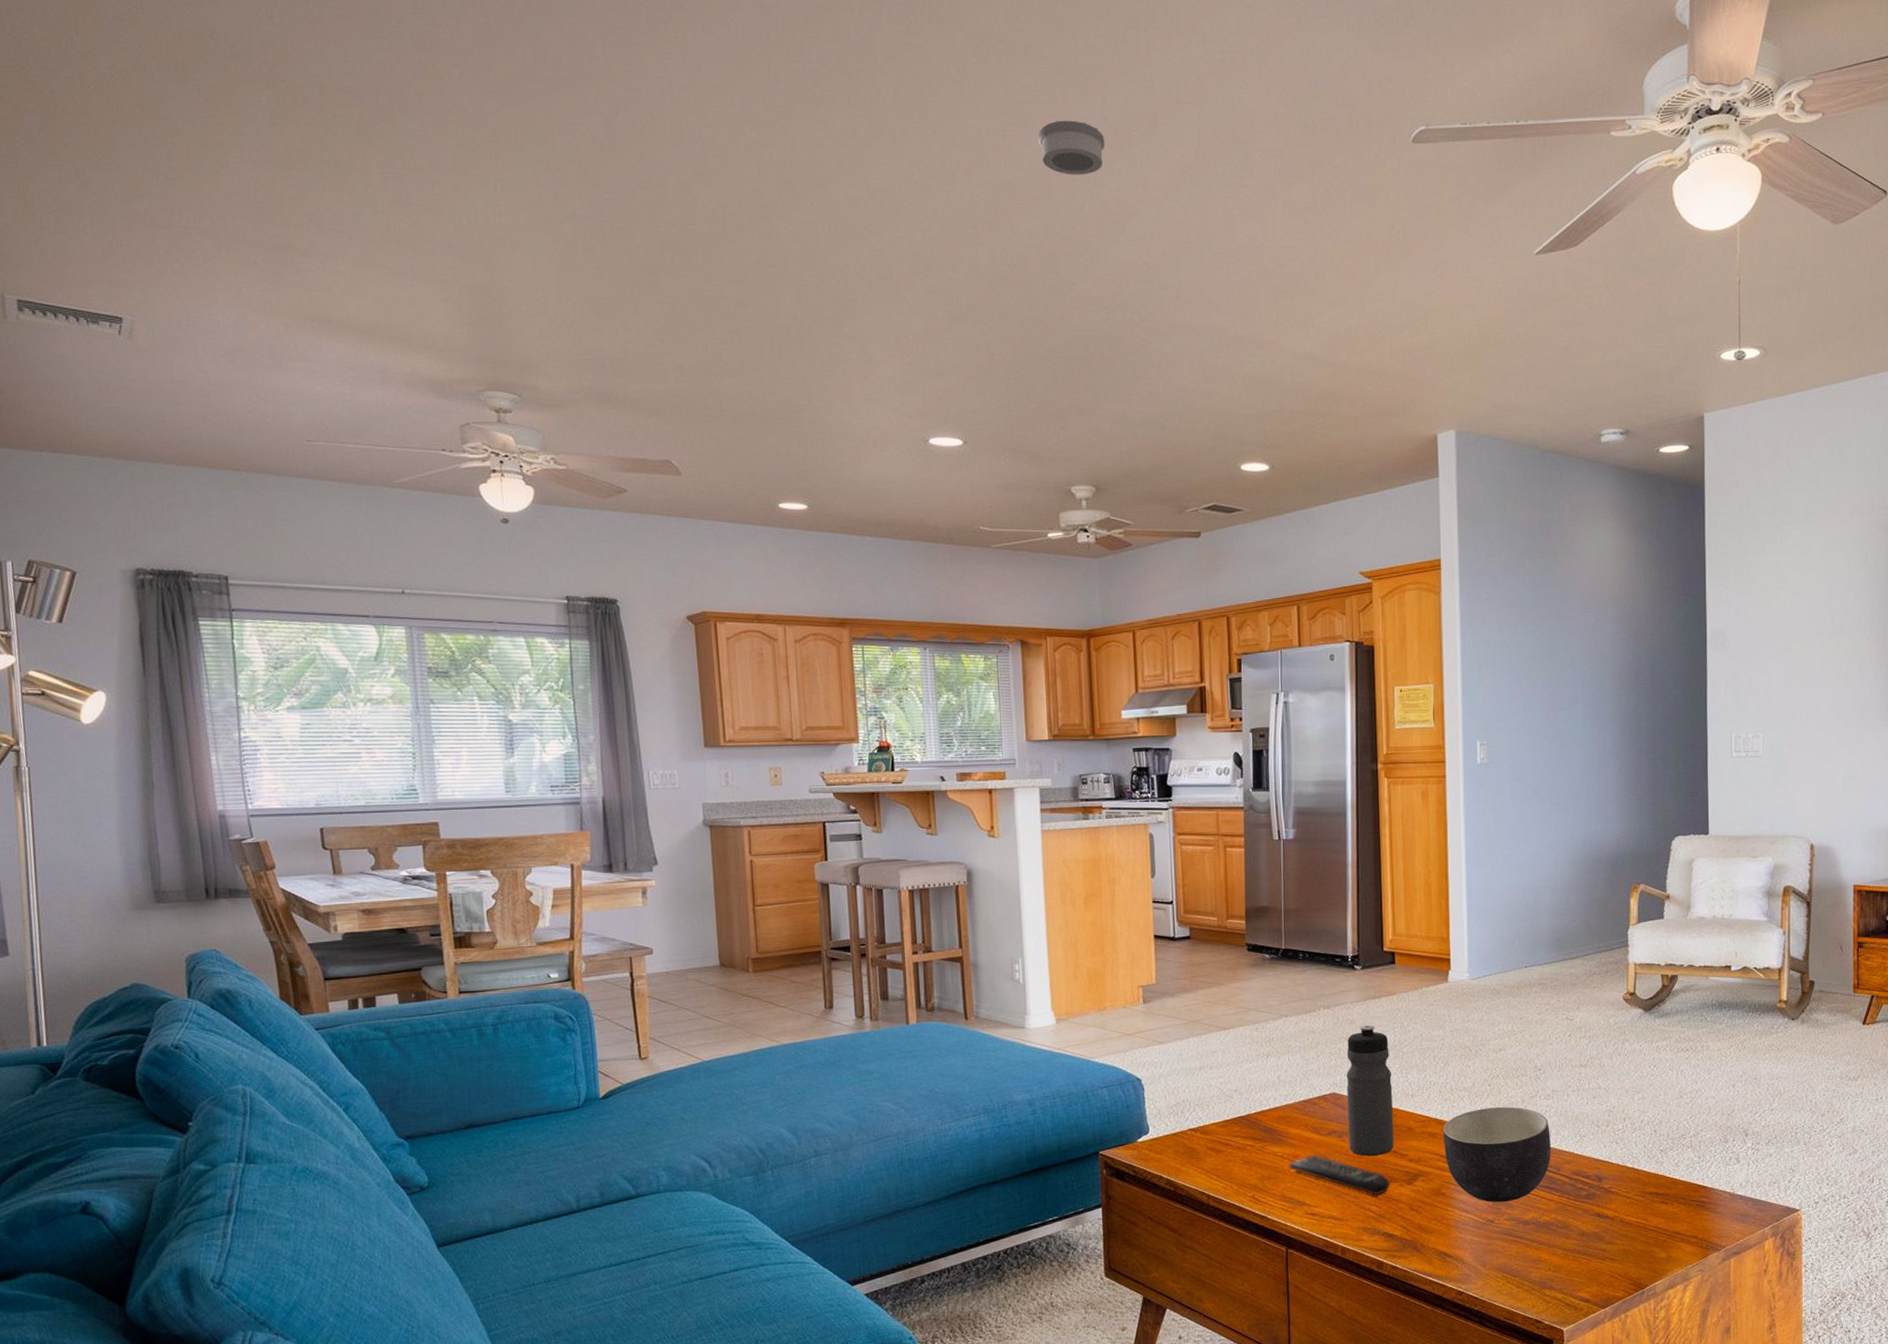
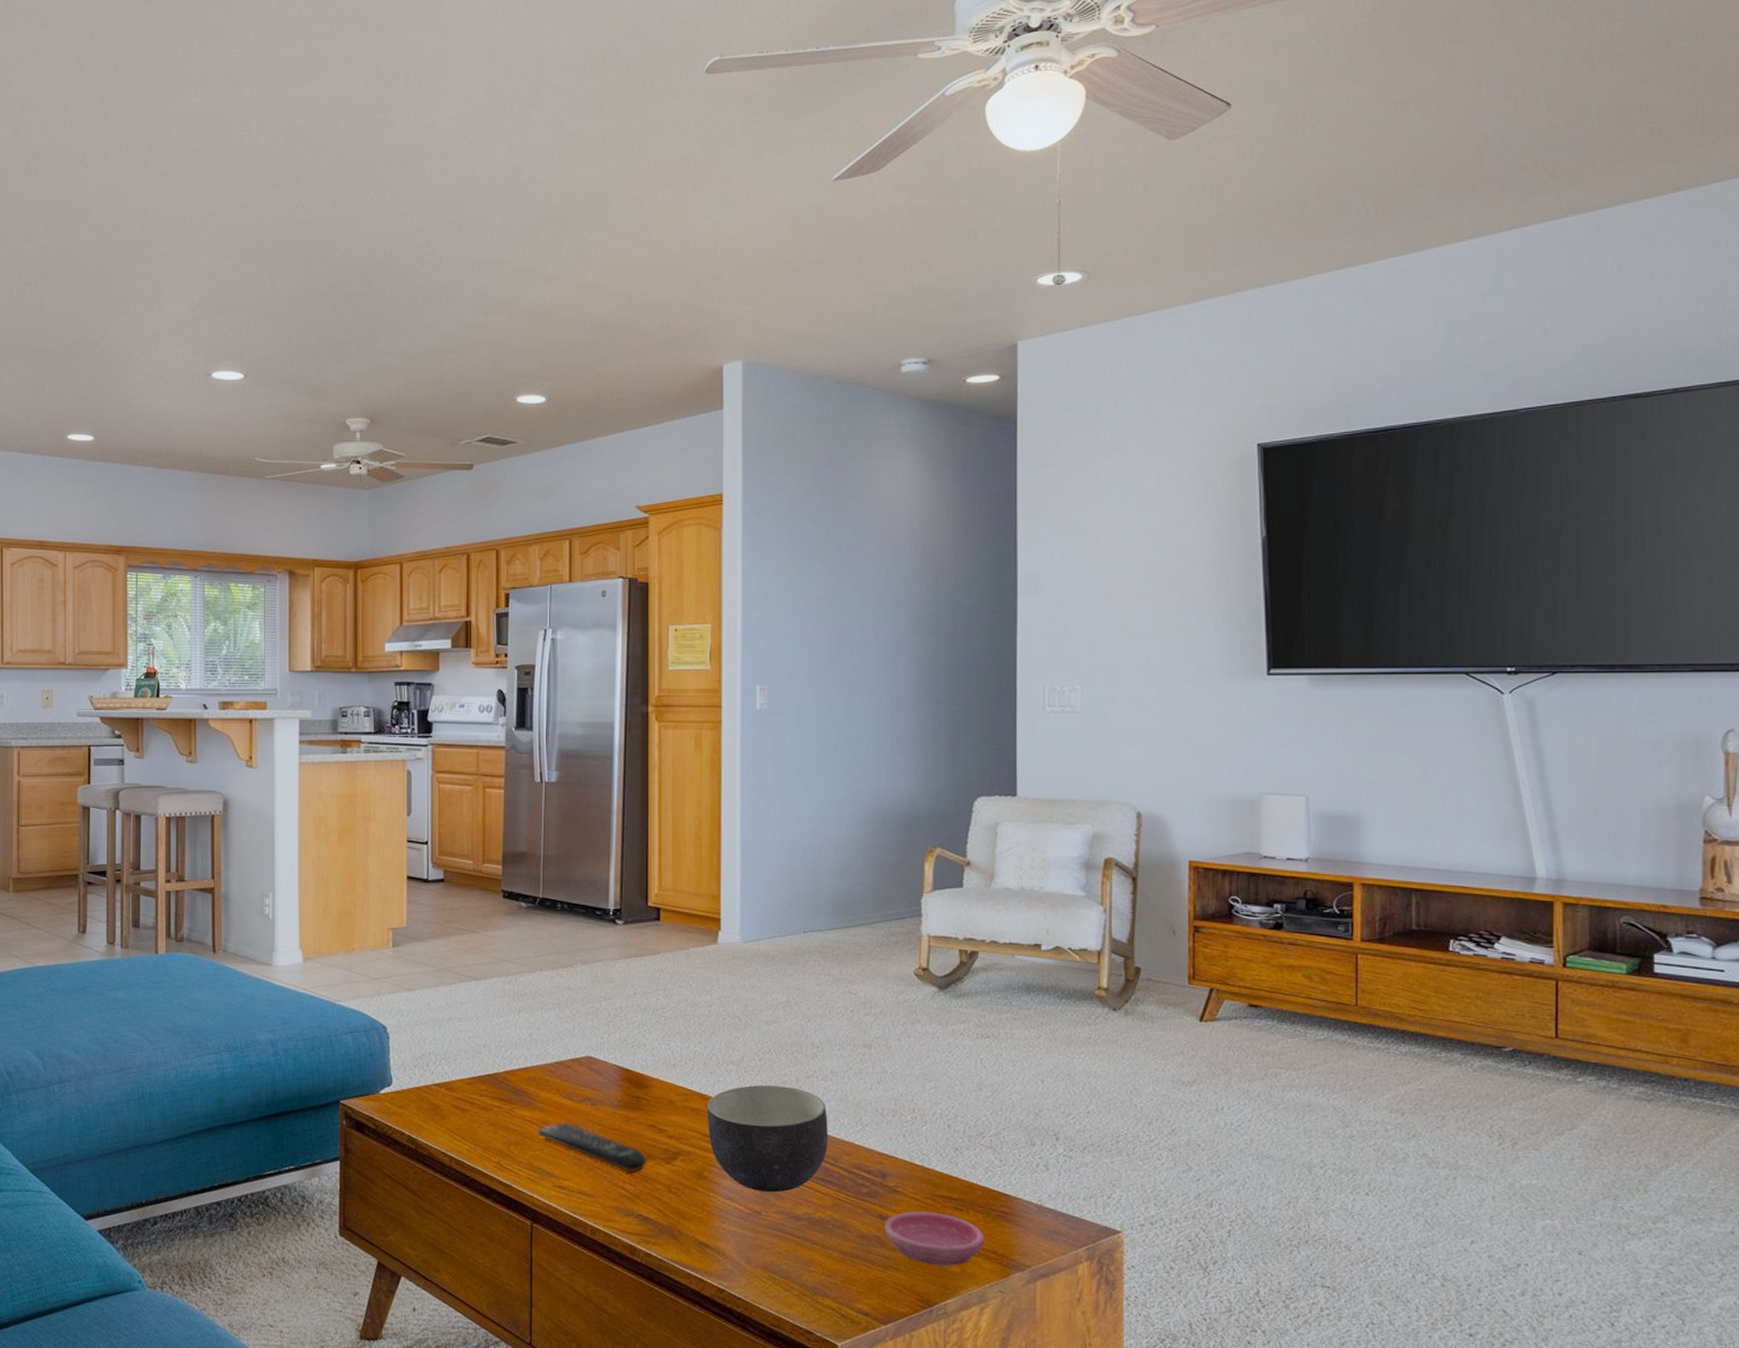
smoke detector: present [1038,120,1105,175] -> none [332,65,396,118]
water bottle: present [1346,1025,1394,1156] -> none [603,985,652,1128]
saucer: none [1602,1207,1686,1253] -> present [885,1211,984,1266]

